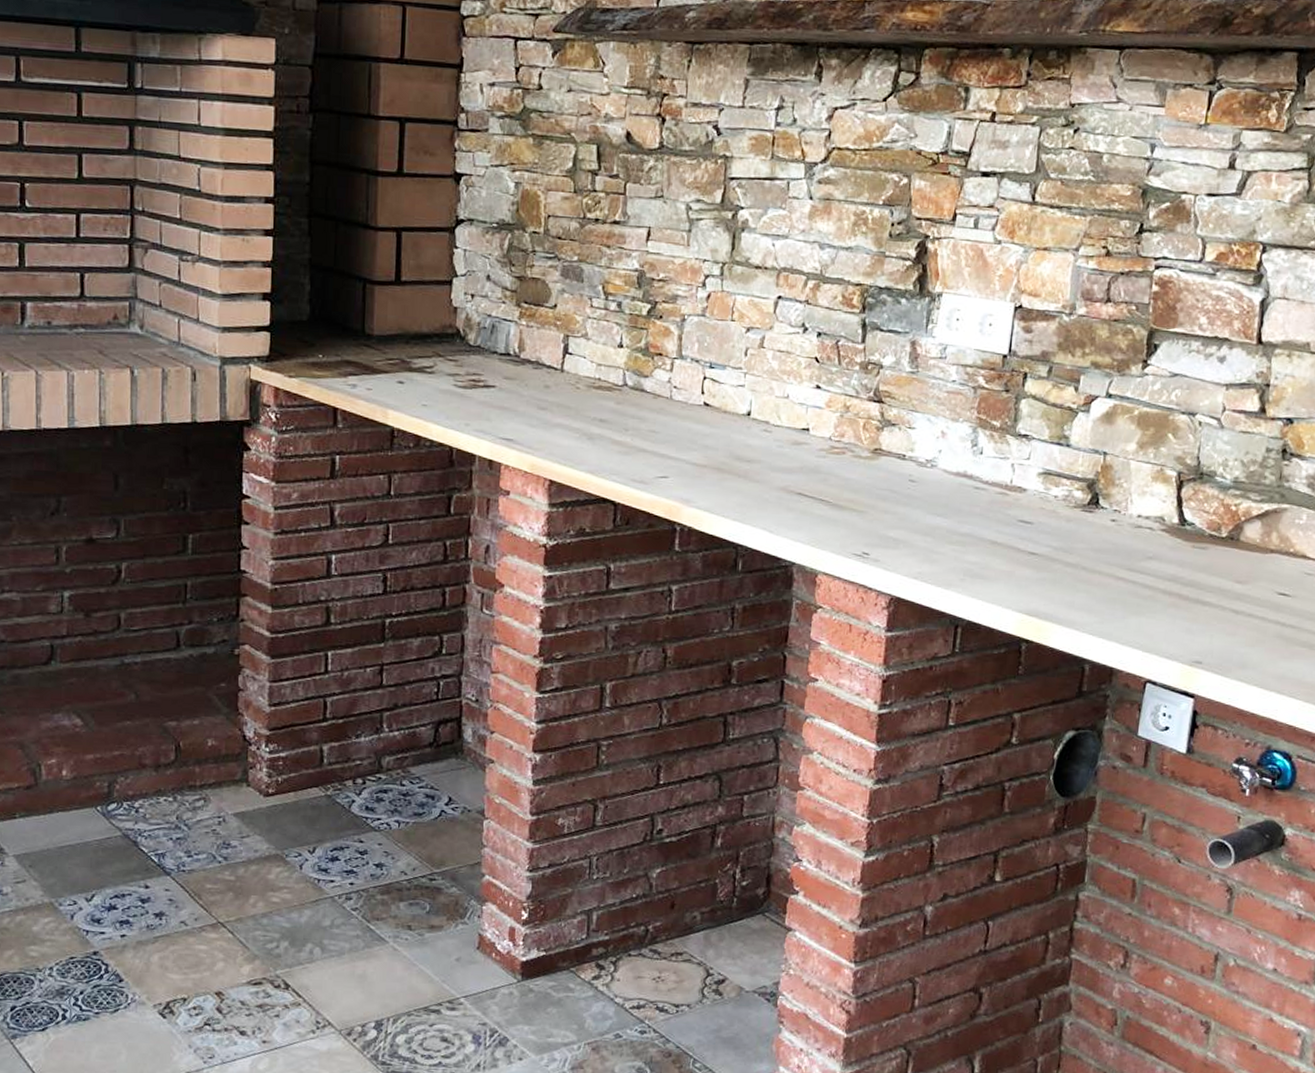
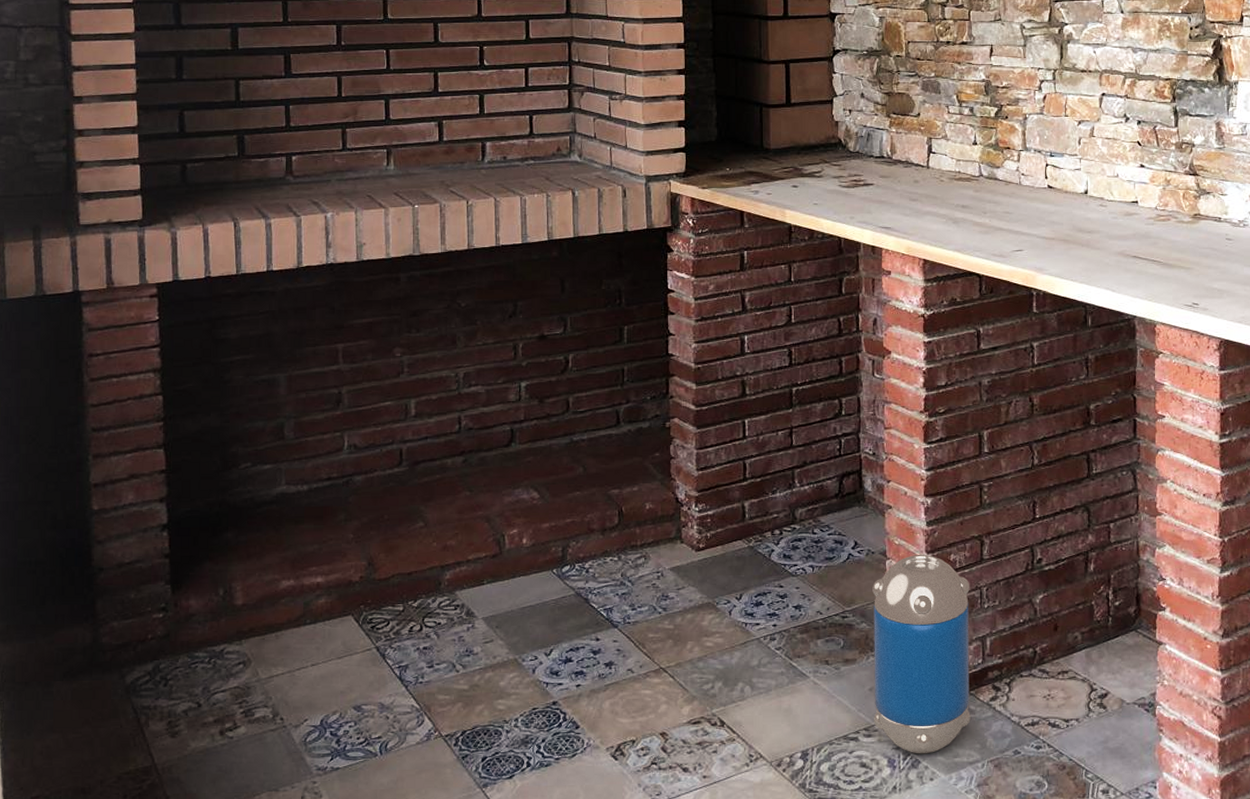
trash can: none [459,816,578,1032] -> present [872,555,971,754]

